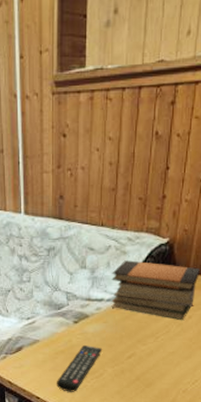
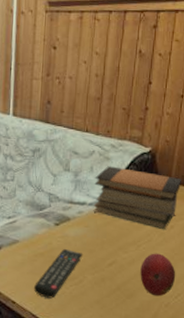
fruit: none [158,343,194,384] -> present [140,253,176,297]

